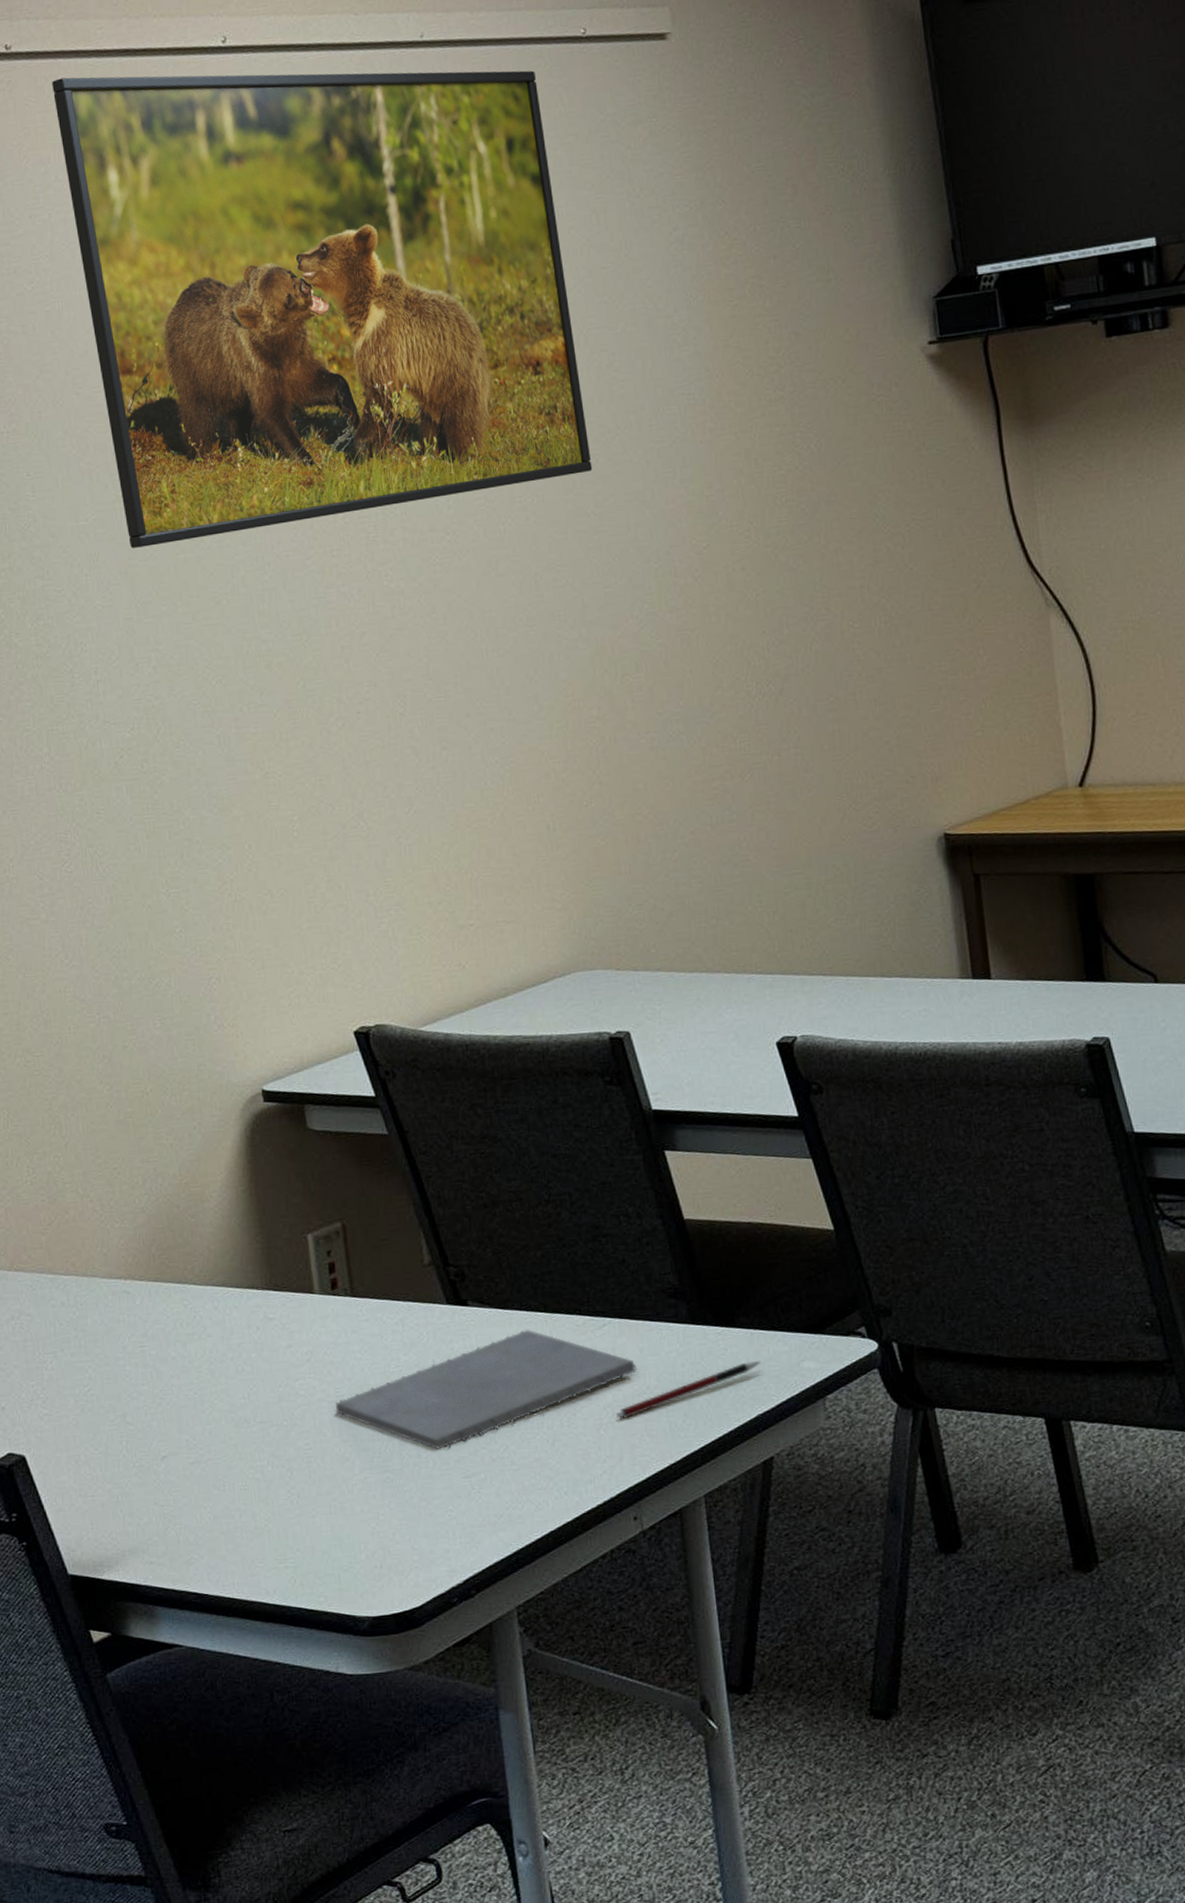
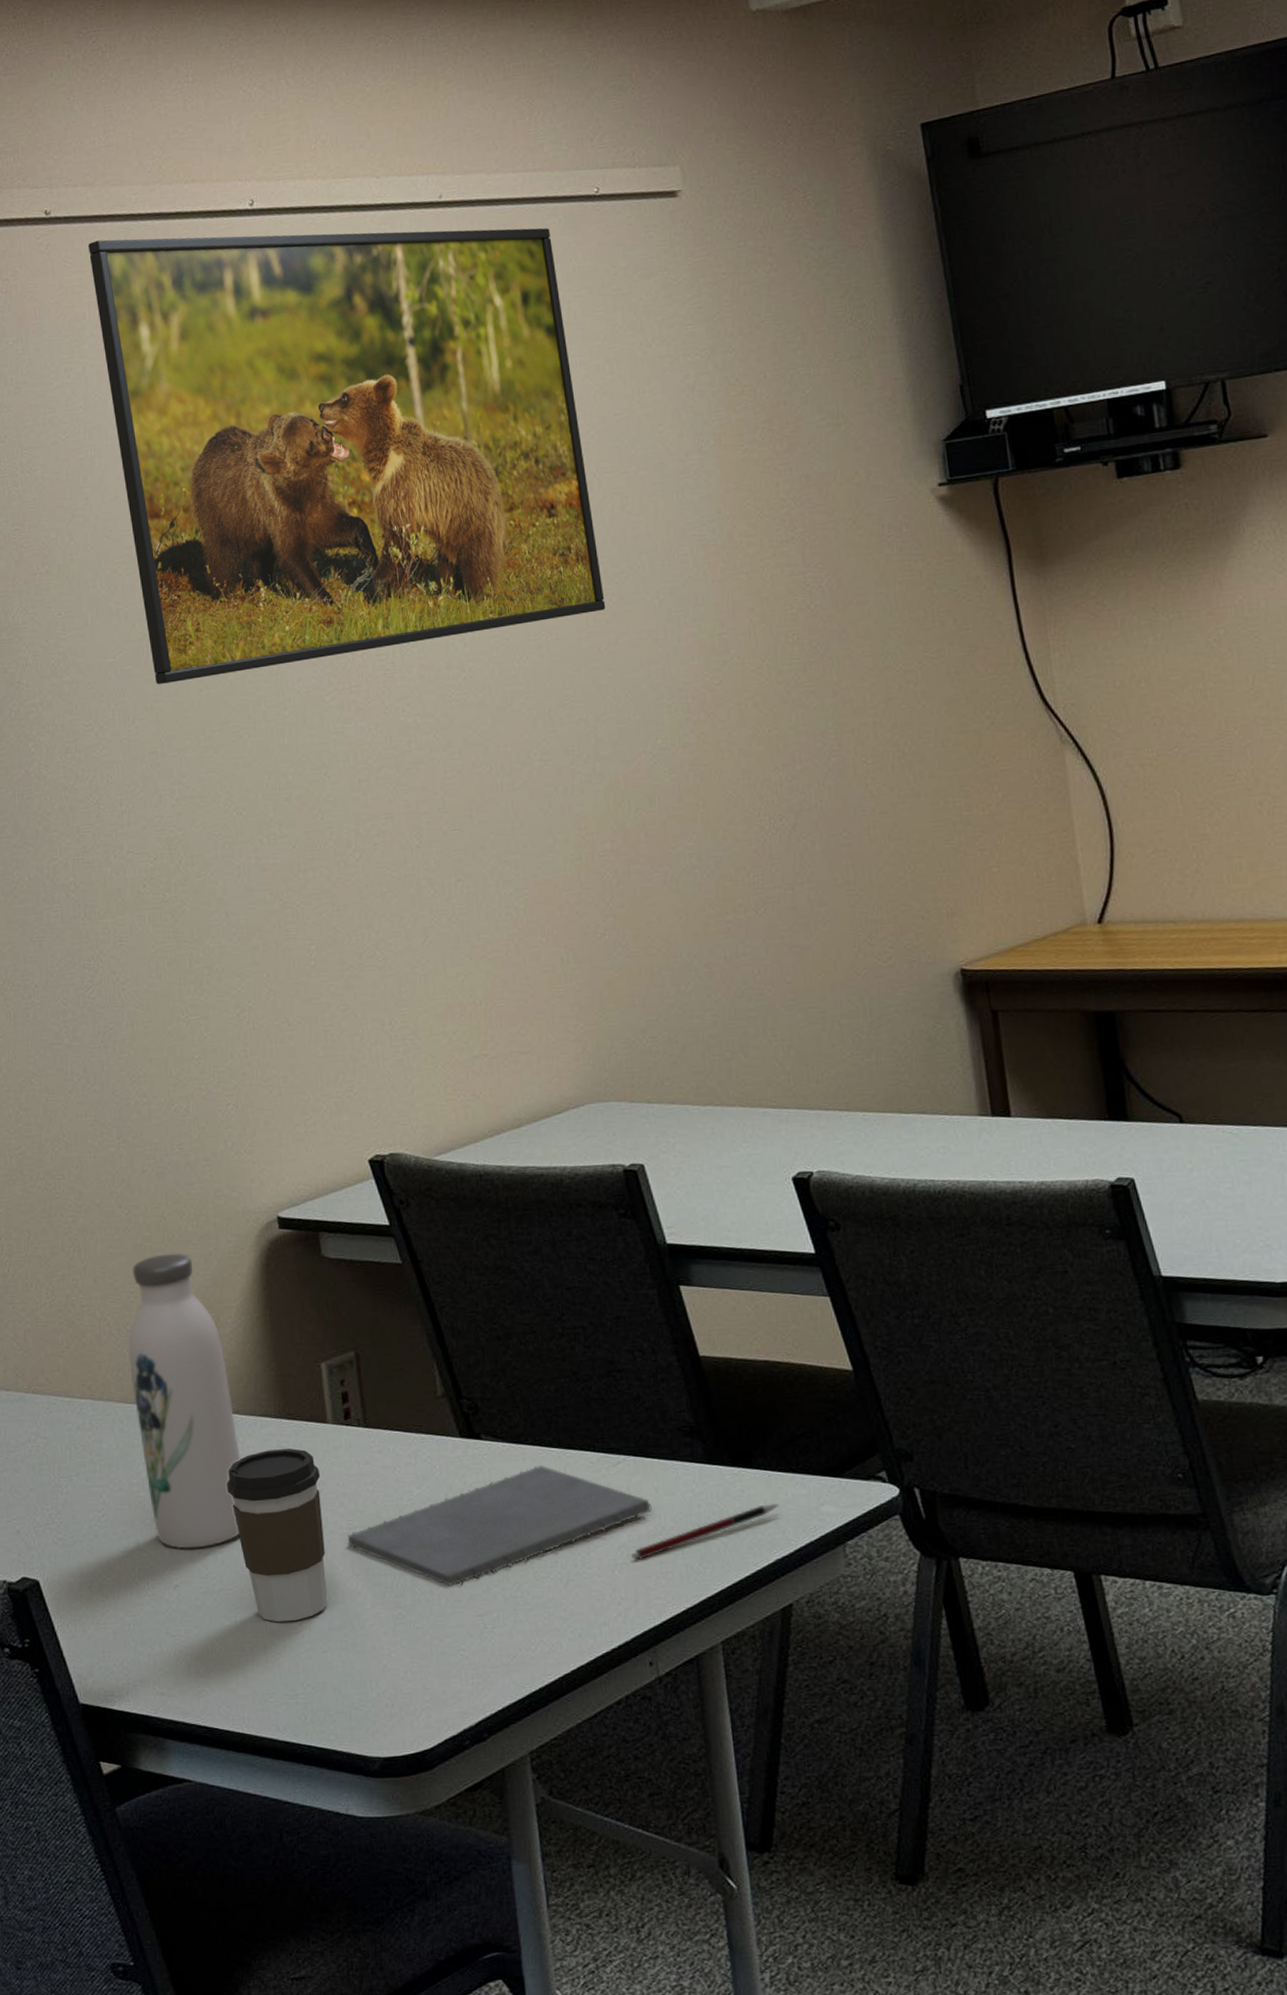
water bottle: none [112,1128,227,1421] -> present [128,1253,240,1549]
coffee cup: none [212,1319,316,1490] -> present [226,1448,327,1623]

